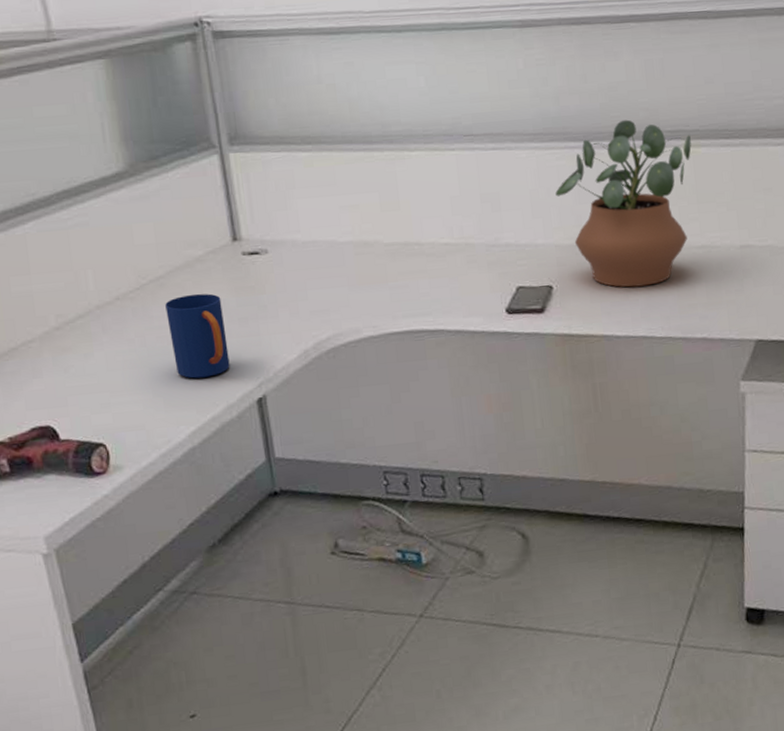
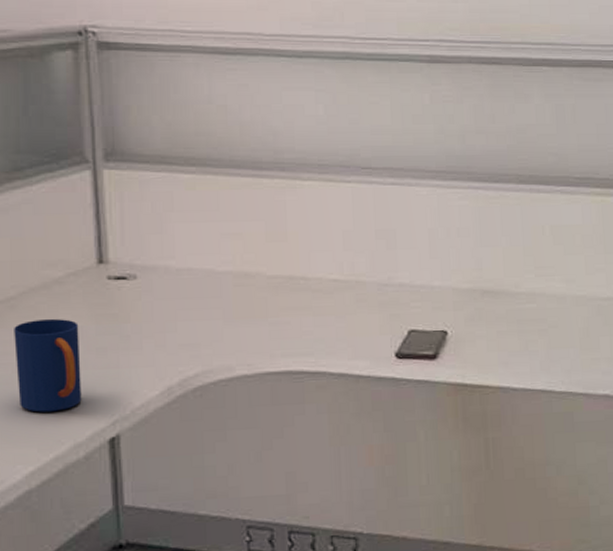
potted plant: present [555,119,692,288] -> none [456,163,601,337]

